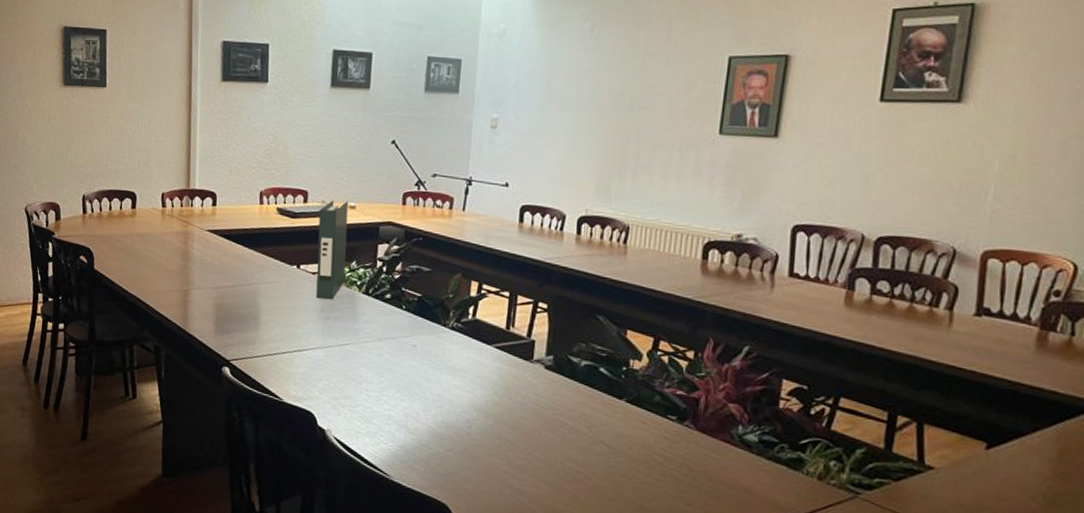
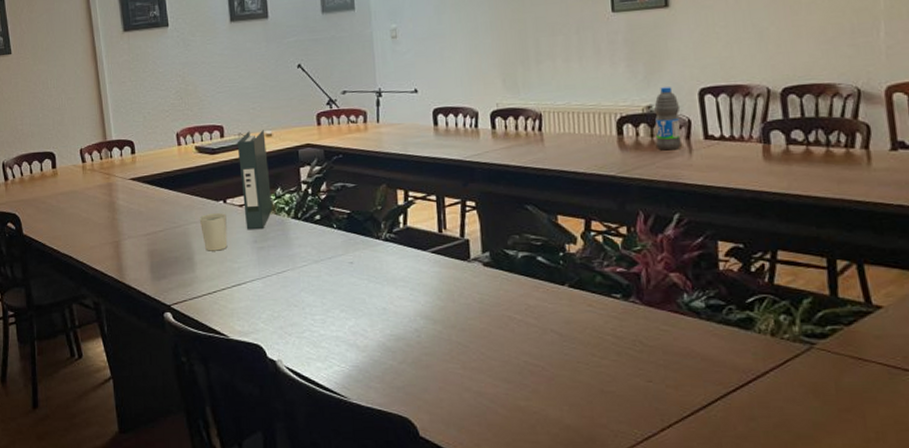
cup: none [270,276,298,315] -> present [199,213,228,251]
water bottle: none [738,217,771,283] -> present [654,86,682,151]

